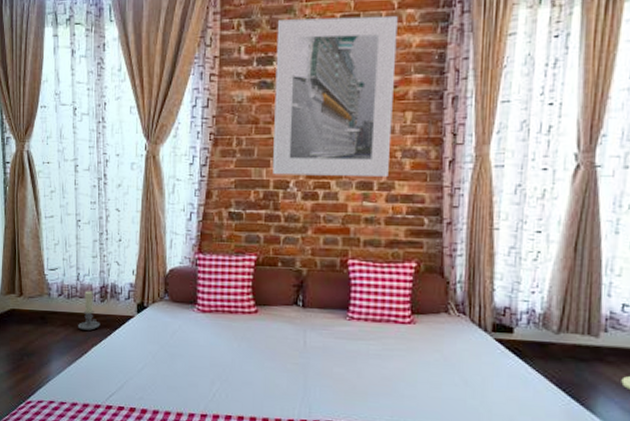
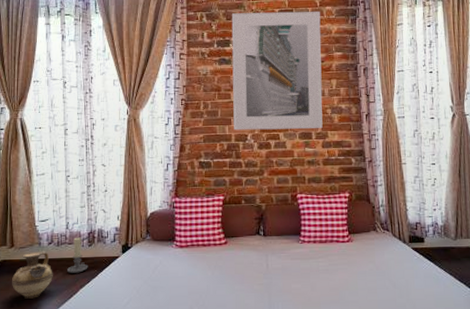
ceramic jug: none [22,302,63,353] -> present [12,251,53,299]

